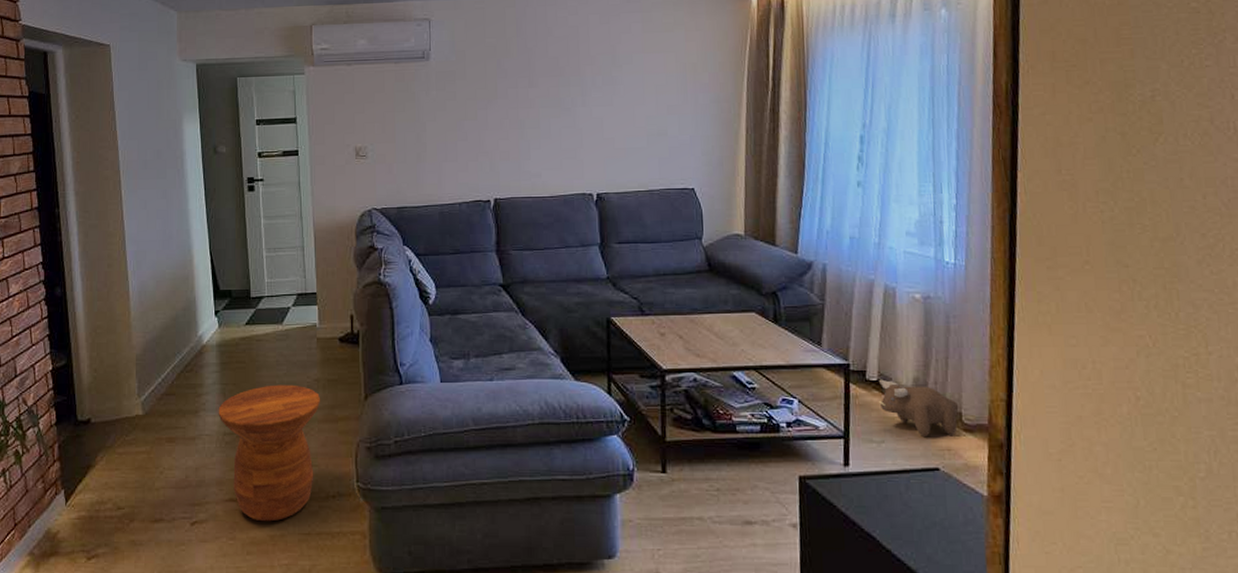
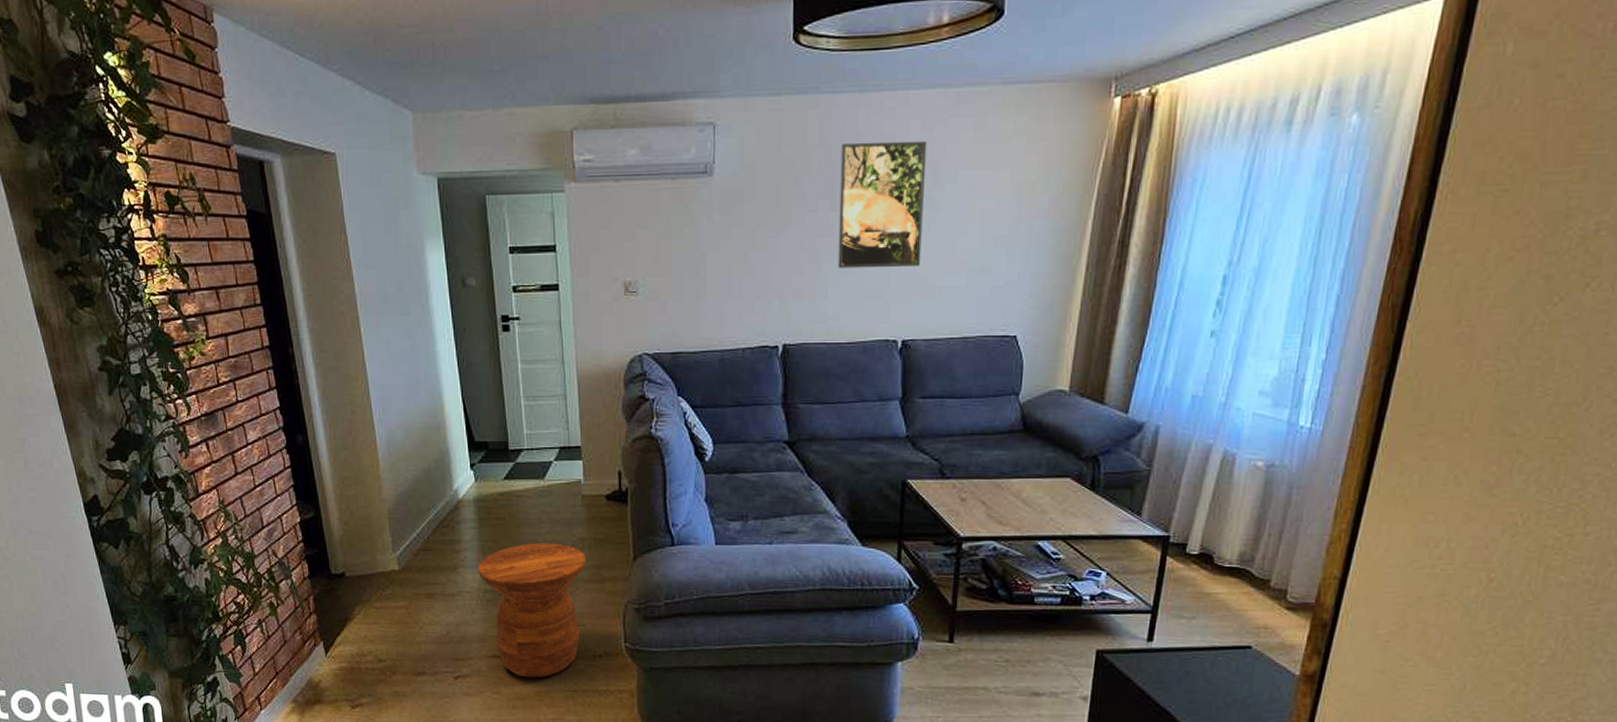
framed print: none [535,32,608,134] -> present [838,142,927,269]
plush toy: present [878,379,959,438] -> none [1195,553,1286,615]

